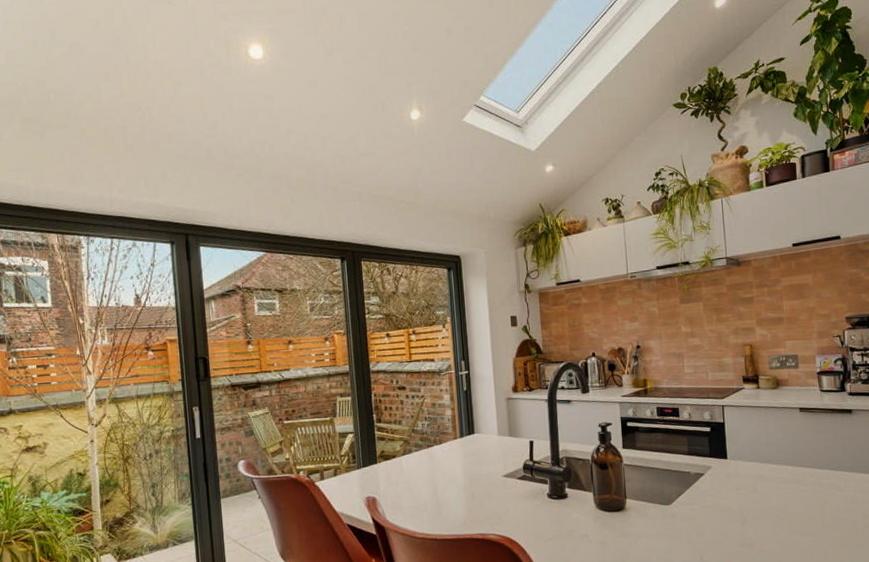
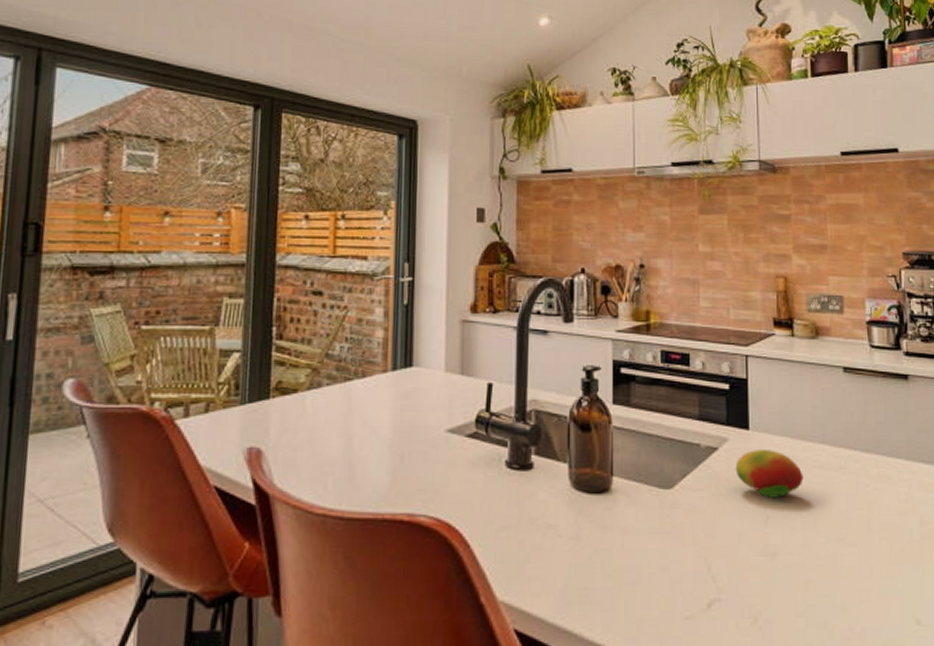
fruit: none [718,472,771,507] -> present [735,448,803,498]

